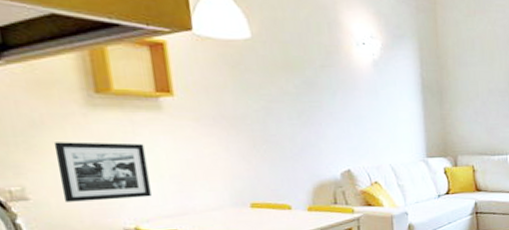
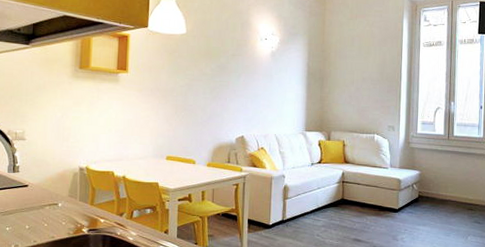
picture frame: present [53,142,152,202] -> none [46,101,103,145]

